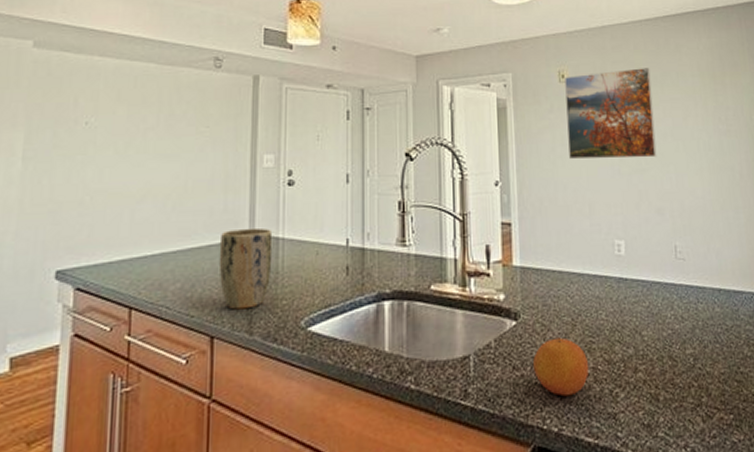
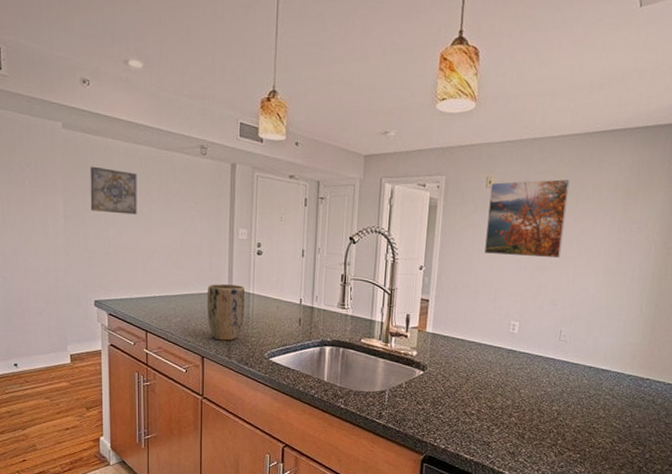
wall art: none [62,91,130,149] -> present [90,166,137,215]
fruit: present [533,337,589,397] -> none [432,386,475,427]

